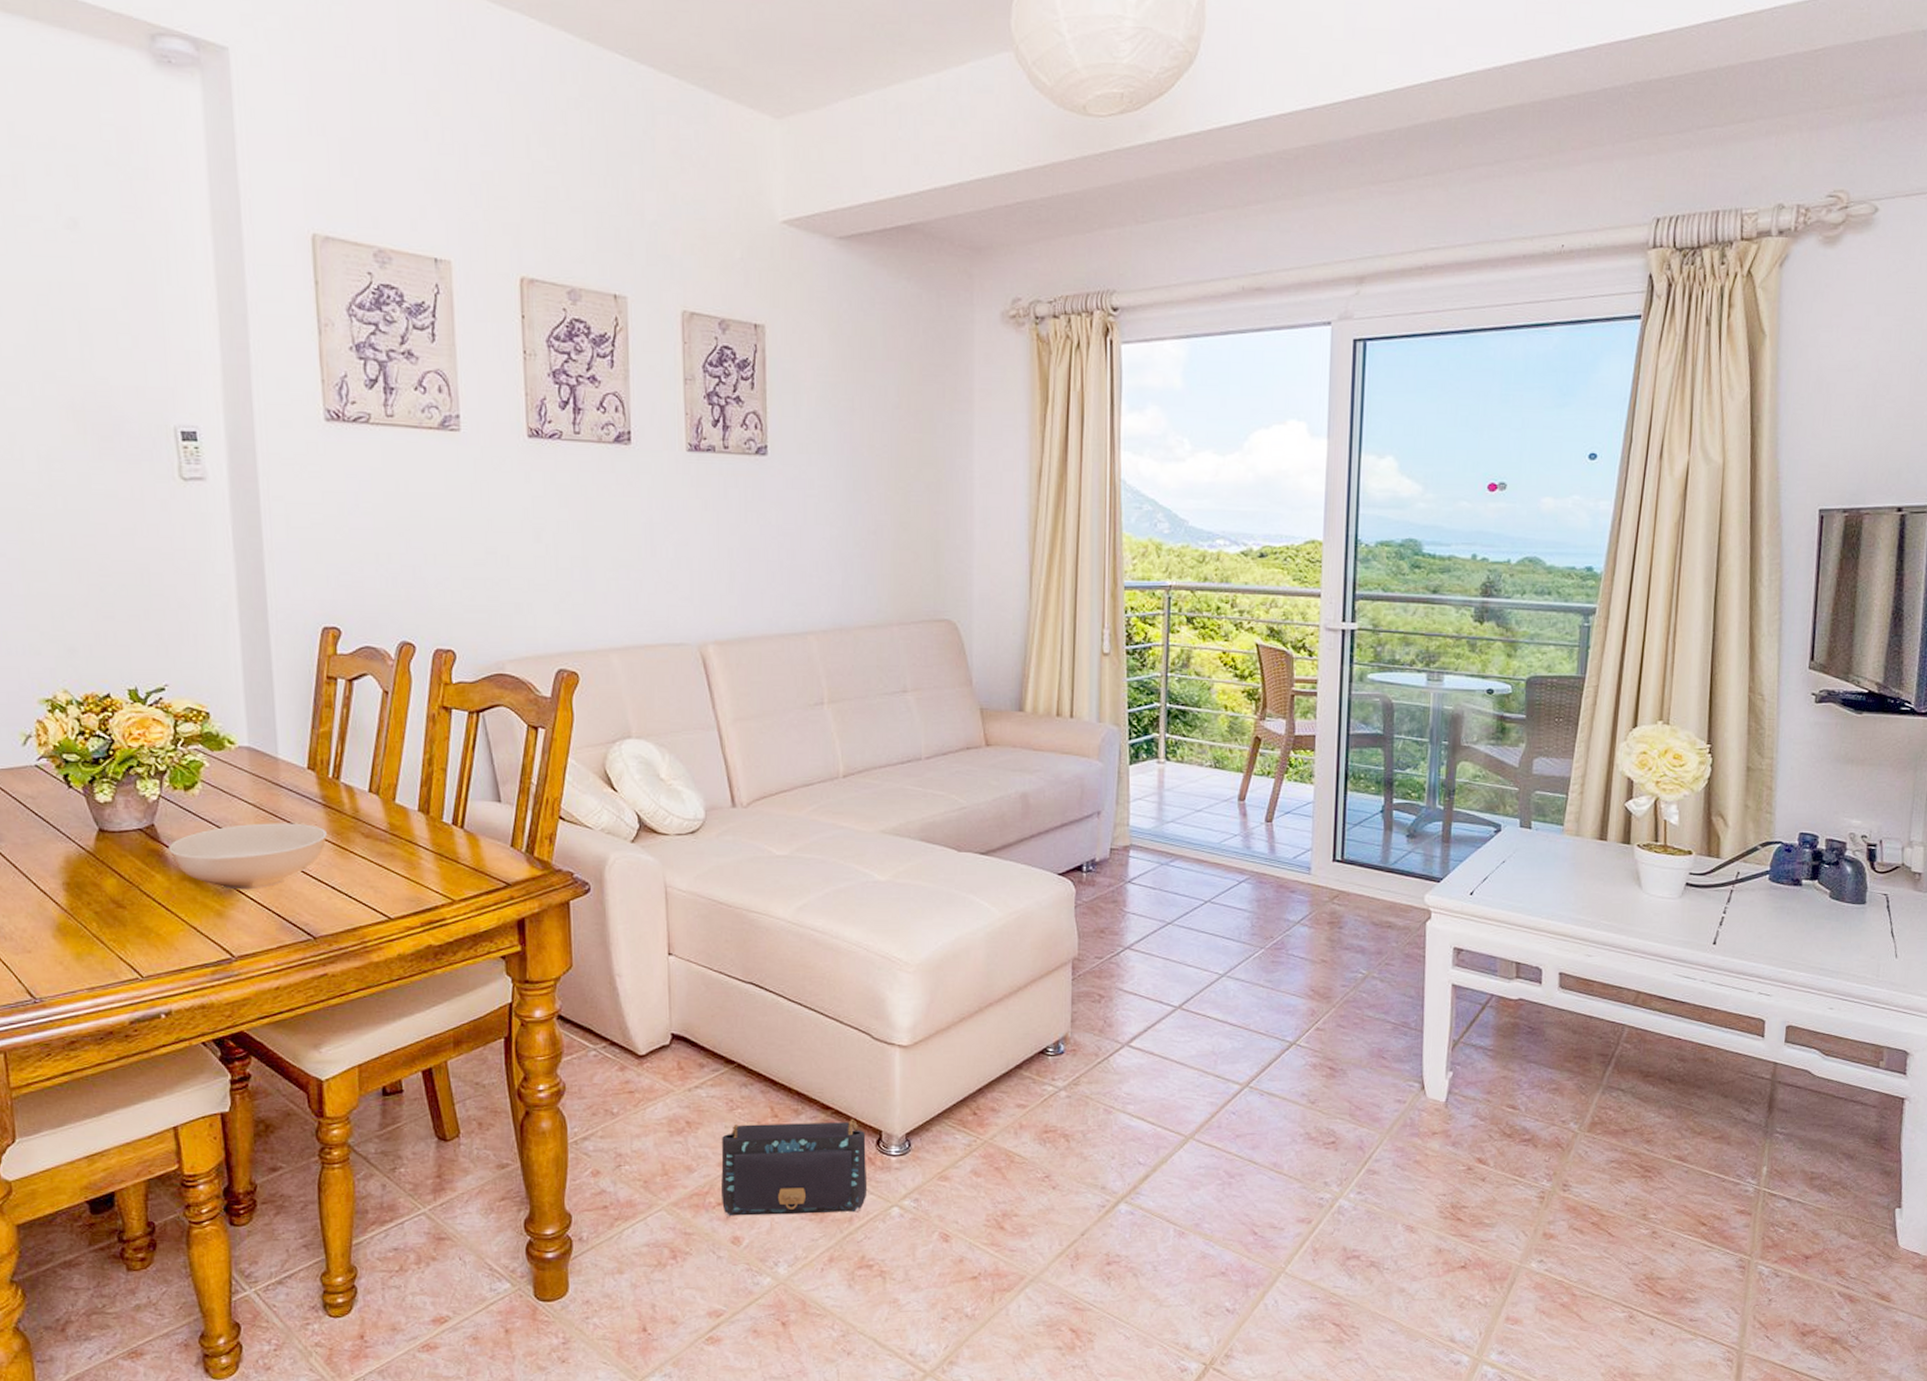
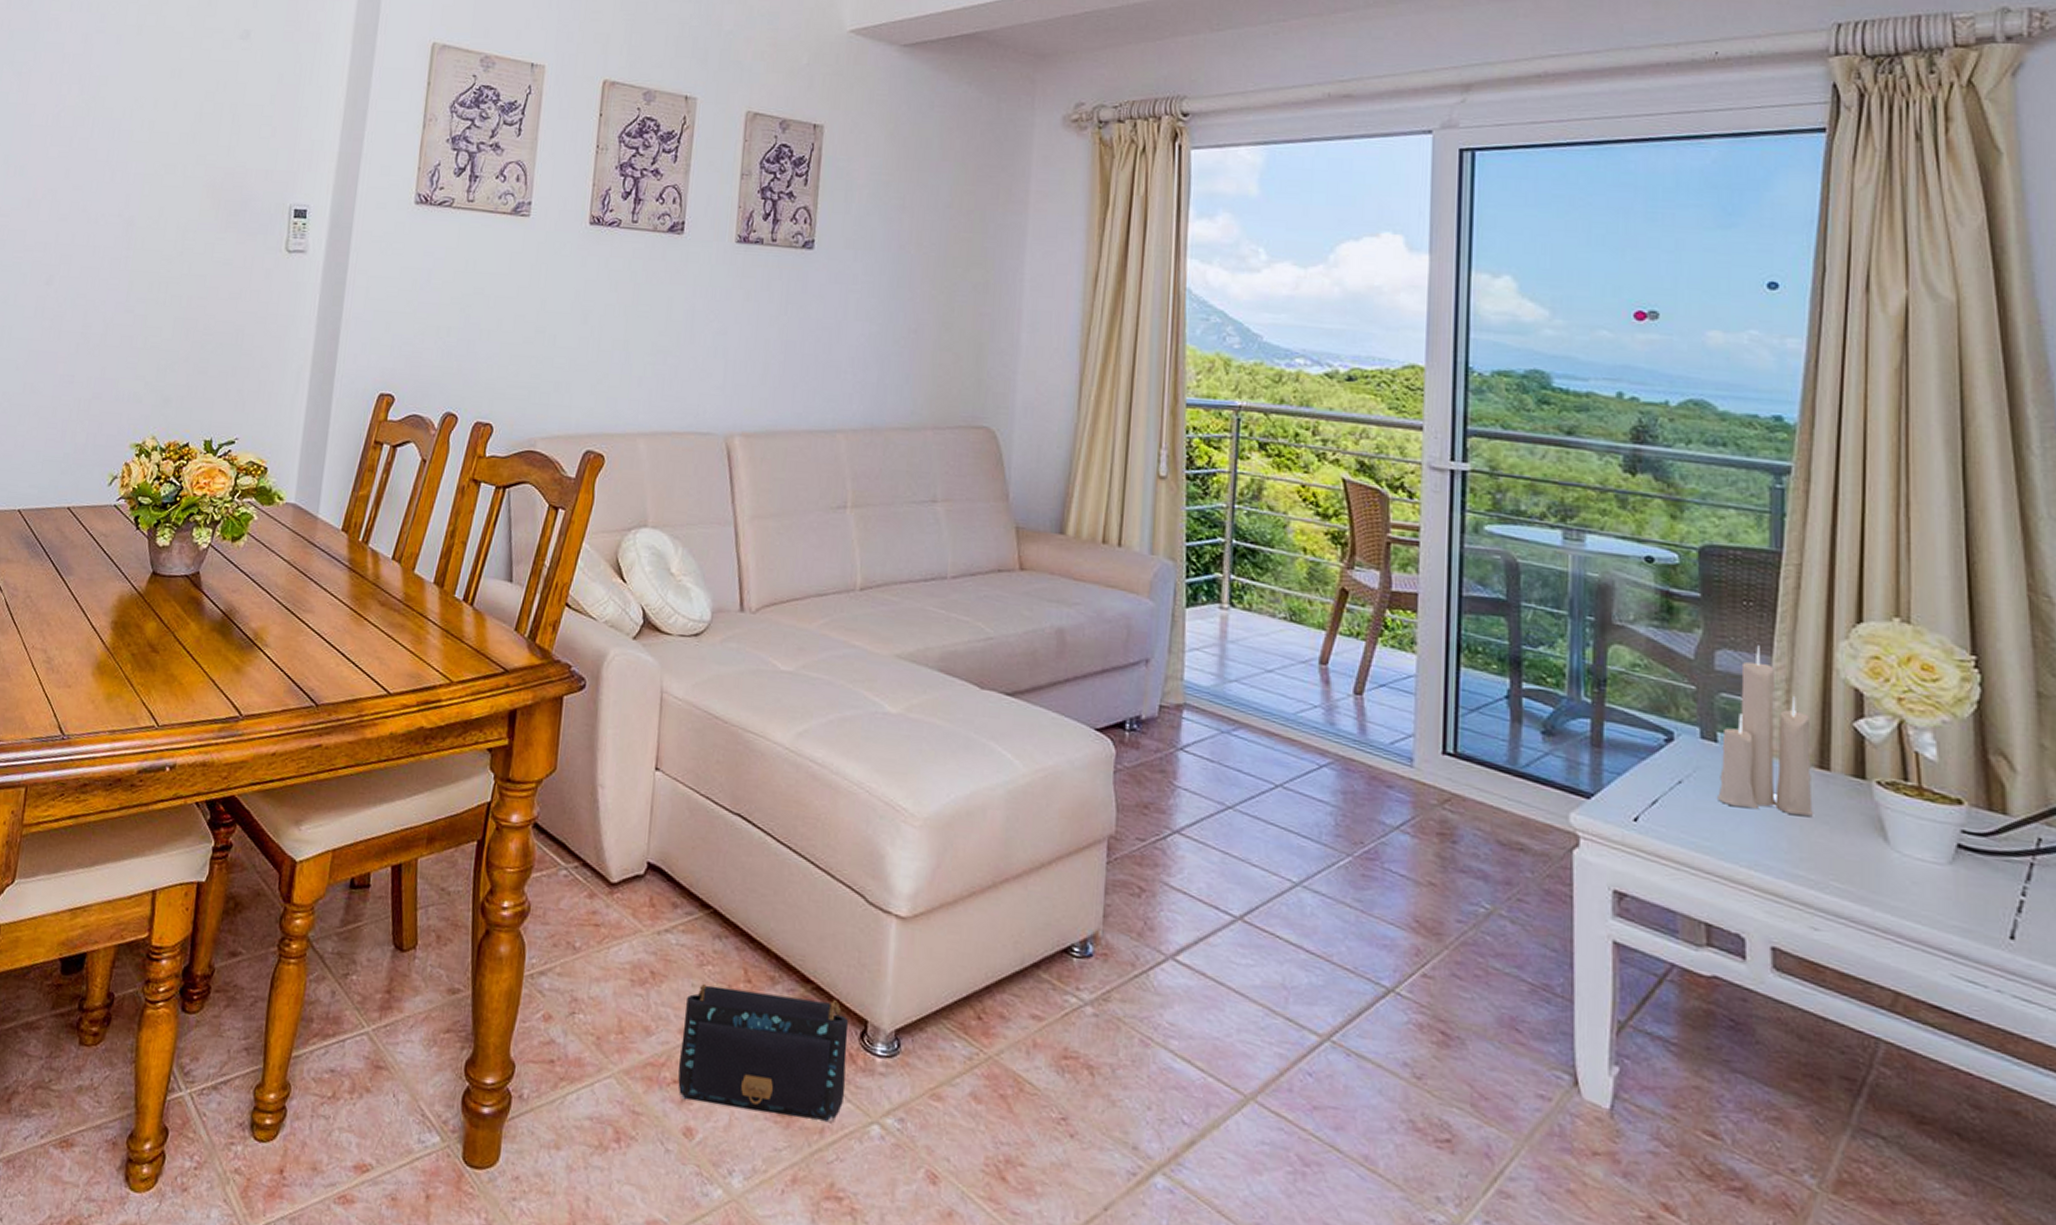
bowl: present [168,823,327,890] -> none [206,580,347,648]
candle: none [1528,752,1596,877] -> present [1716,645,1813,816]

